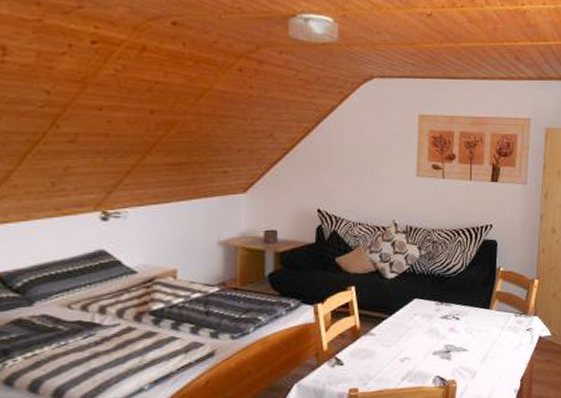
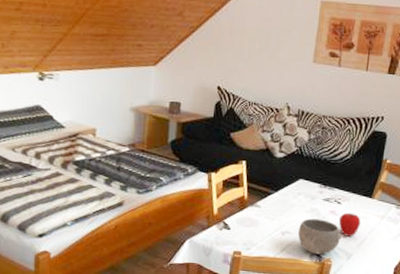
bowl: none [419,338,463,378] -> present [298,218,341,255]
apple: none [460,328,481,354] -> present [339,212,361,237]

